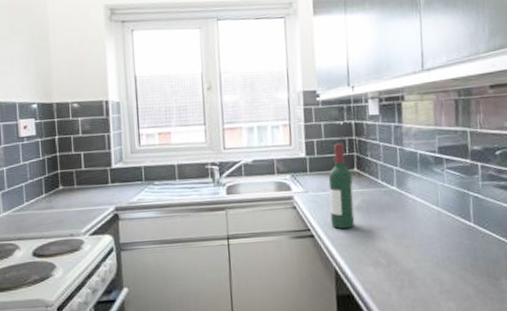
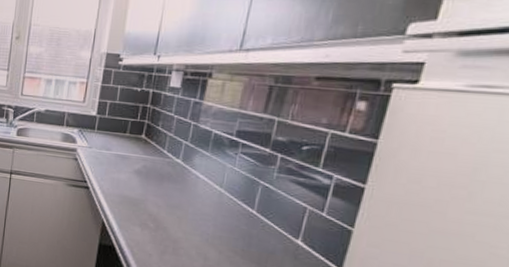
wine bottle: present [328,143,355,229] -> none [108,109,139,189]

